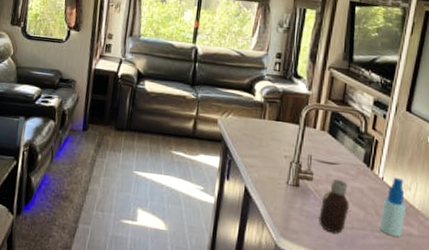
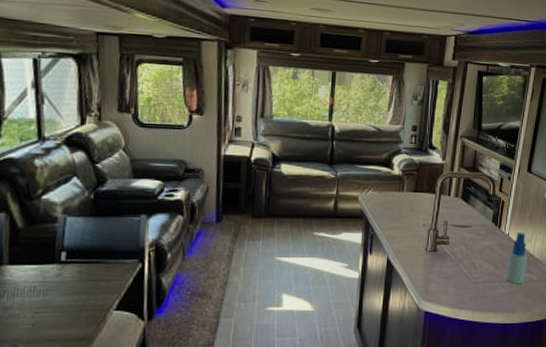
bottle: present [319,178,350,234] -> none [455,240,481,289]

